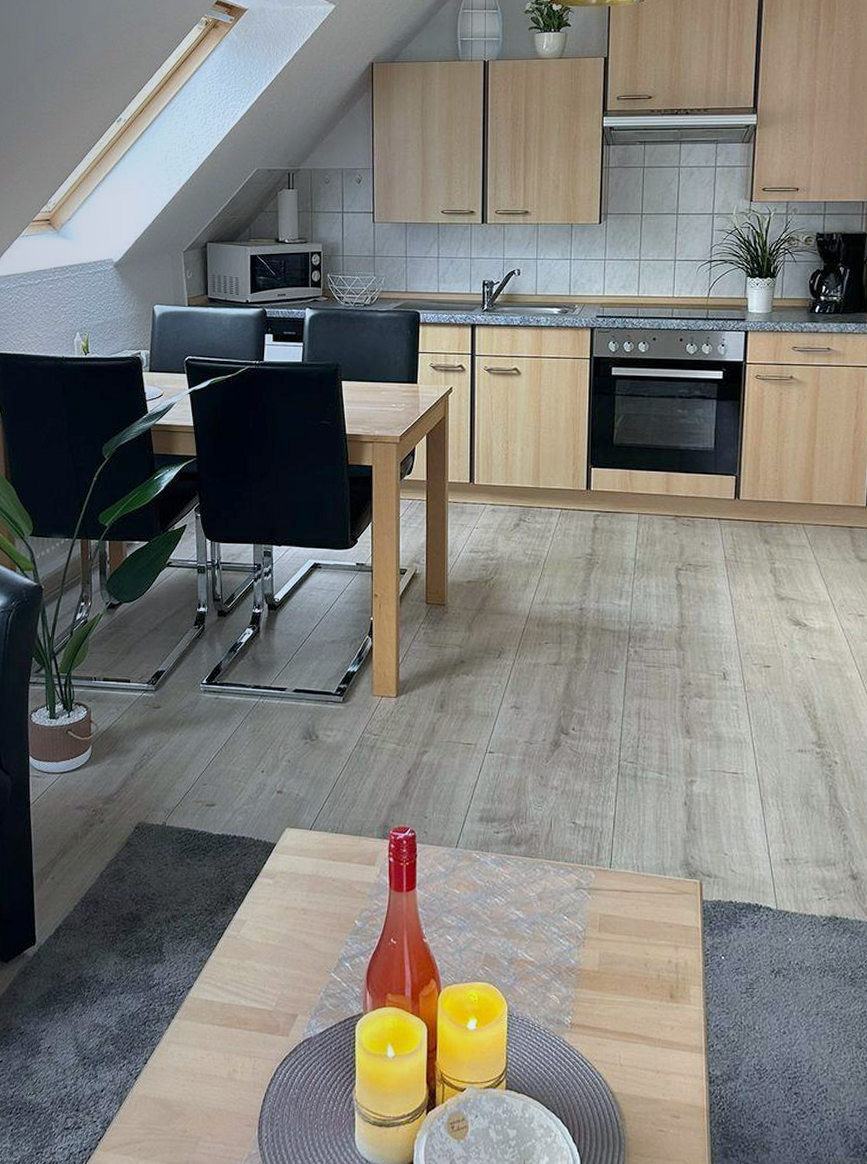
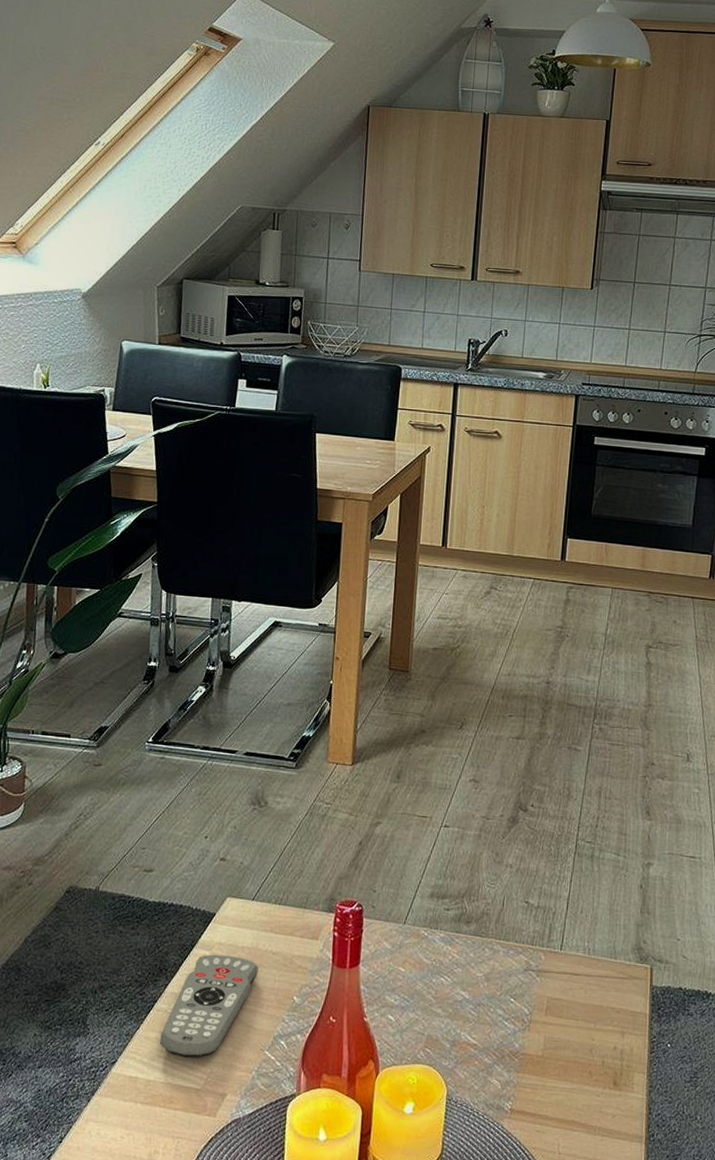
remote control: none [232,882,320,981] -> present [160,954,258,1058]

